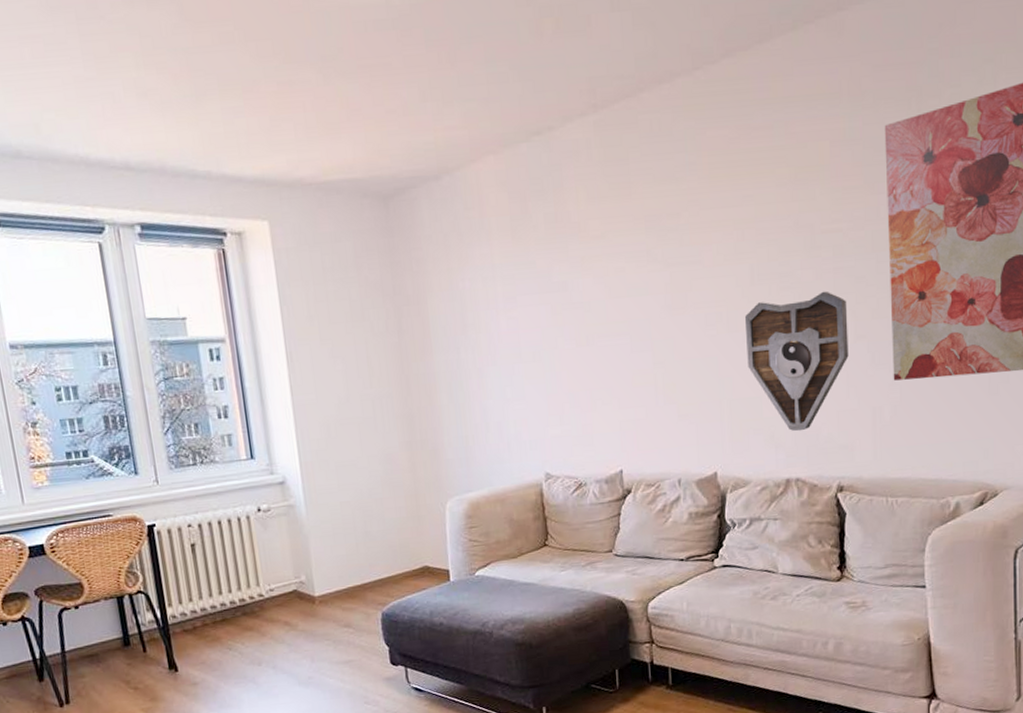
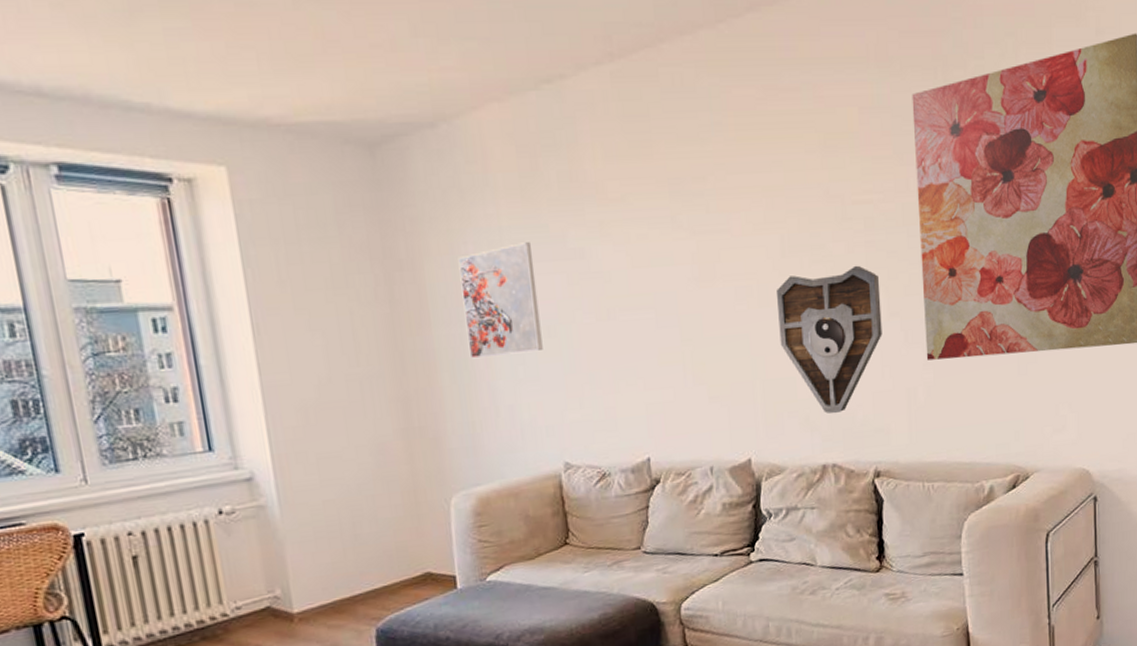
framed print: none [456,277,529,381] -> present [458,242,543,359]

